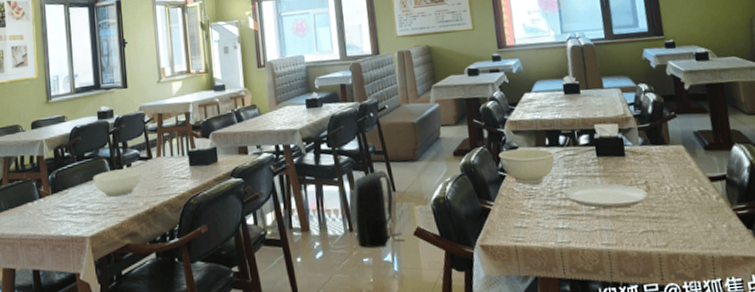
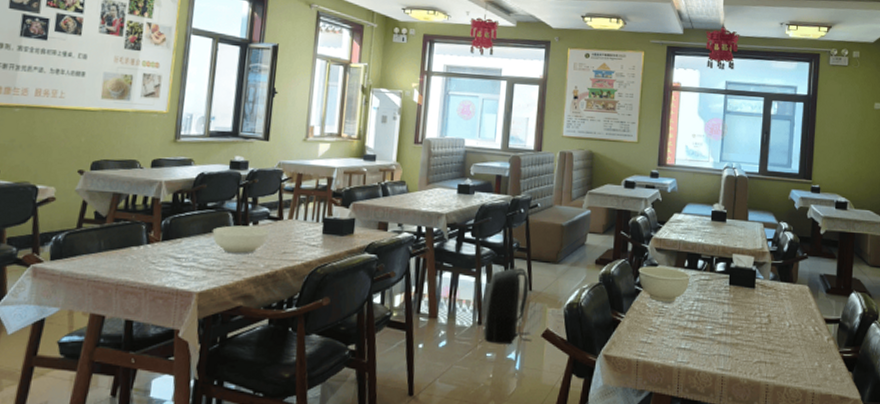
plate: present [563,182,649,209] -> none [692,309,768,336]

